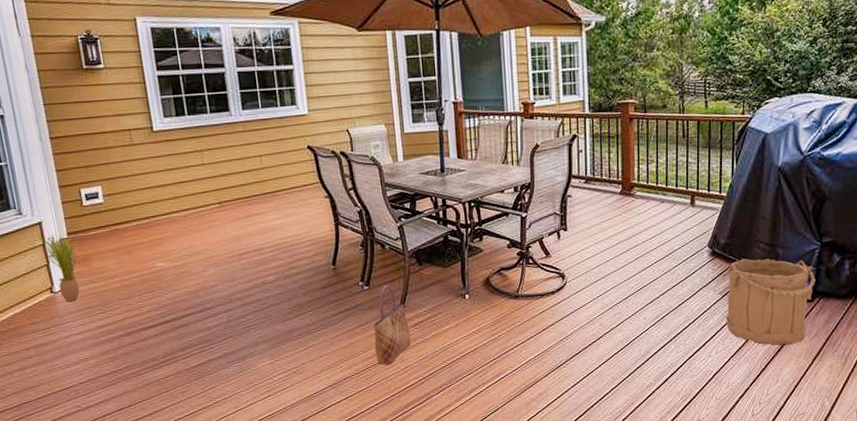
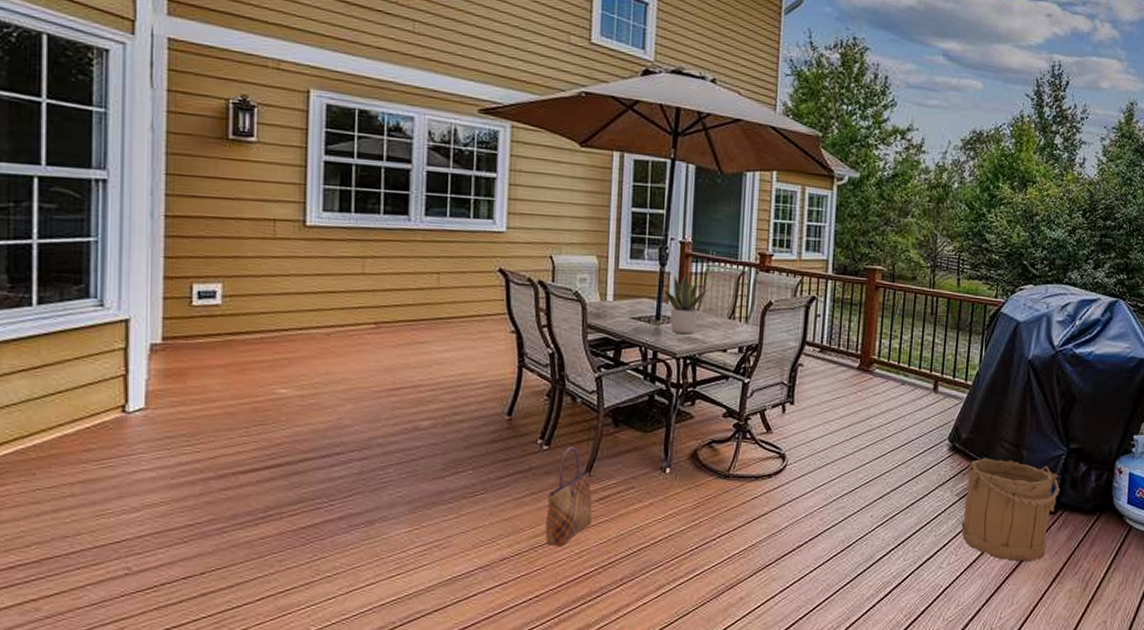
potted plant: present [45,234,80,302] -> none [128,337,175,427]
potted plant: none [445,127,482,182] -> present [664,271,708,335]

